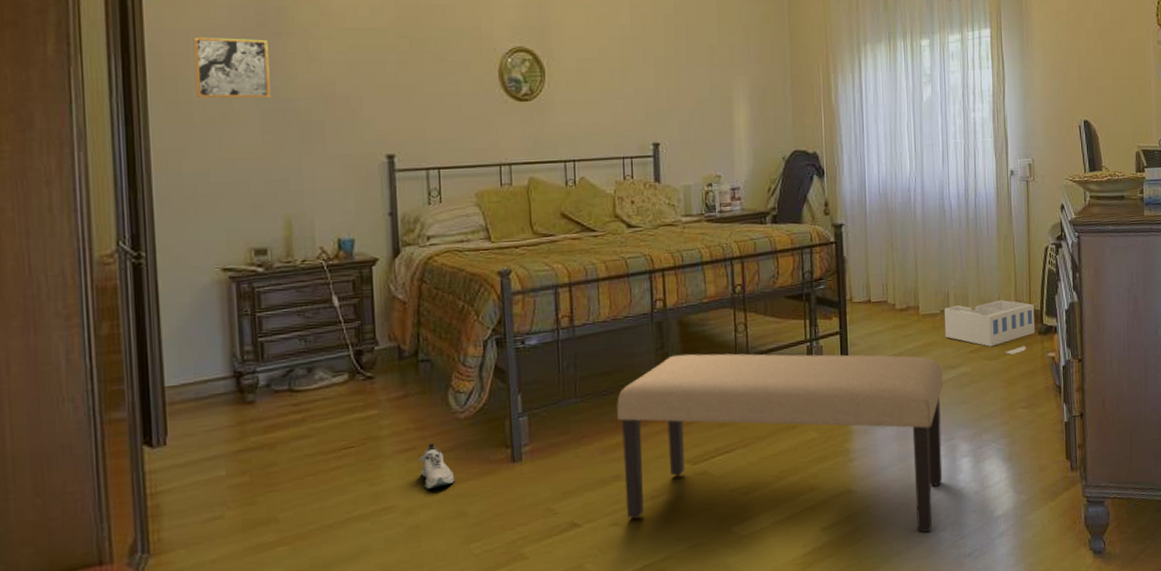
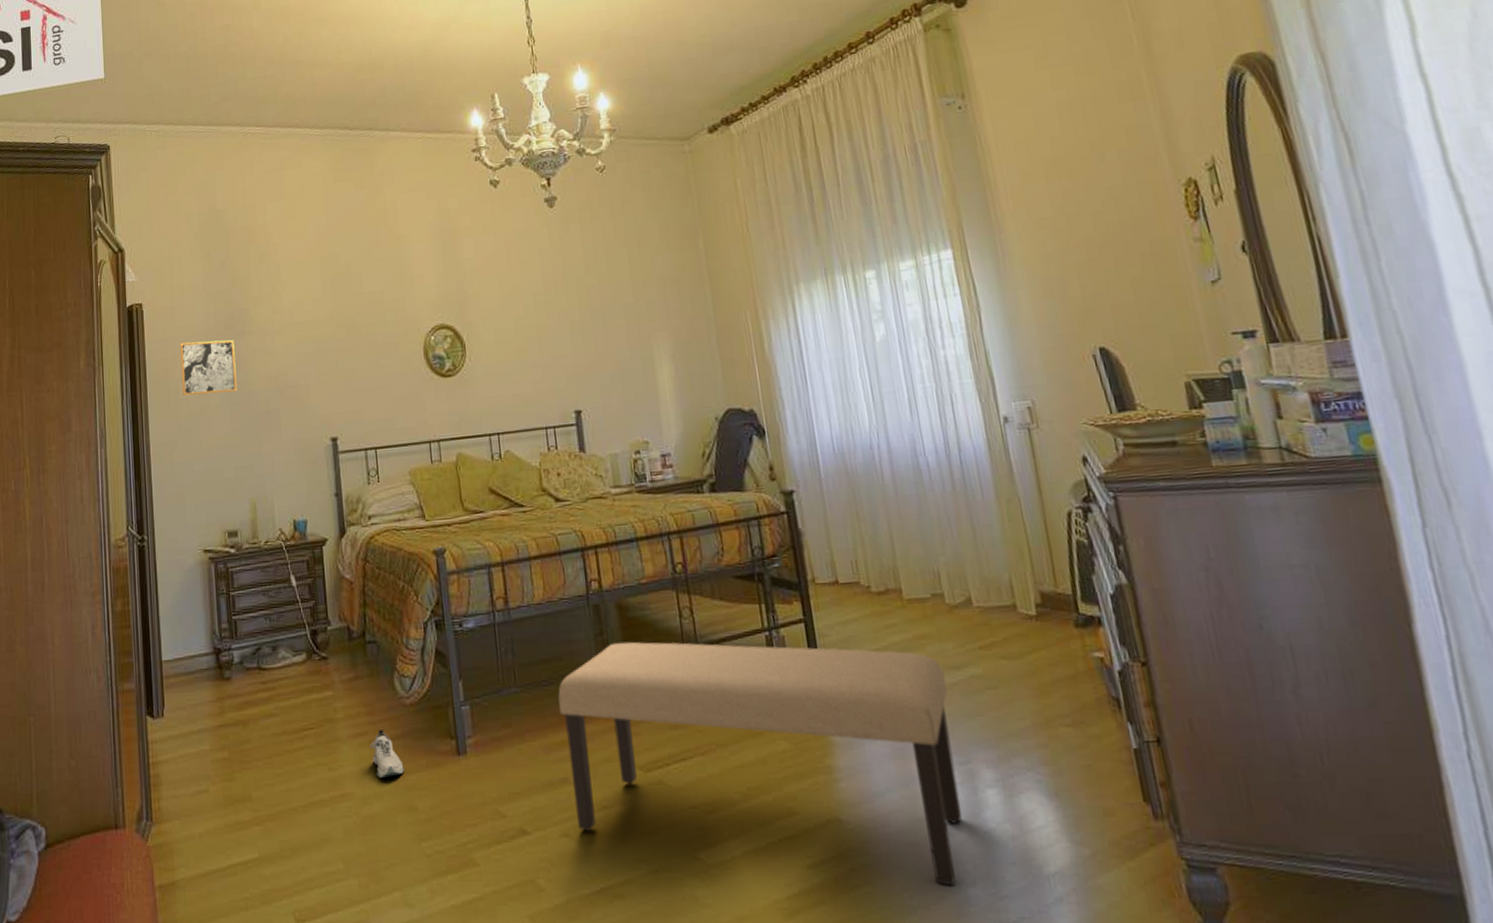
architectural model: present [944,299,1036,355] -> none [936,580,1070,653]

